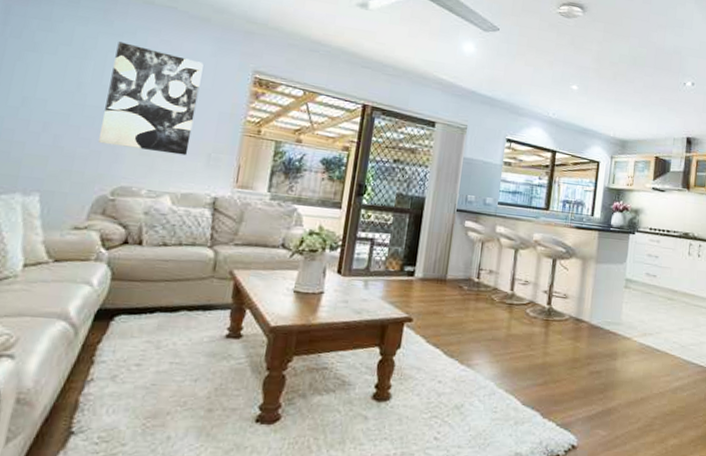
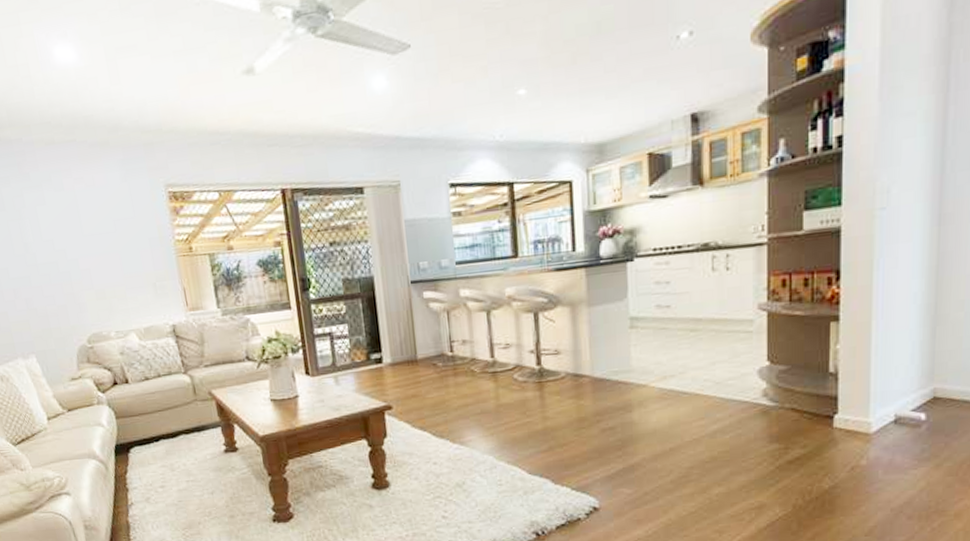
wall art: present [99,42,204,156] -> none [40,191,136,298]

